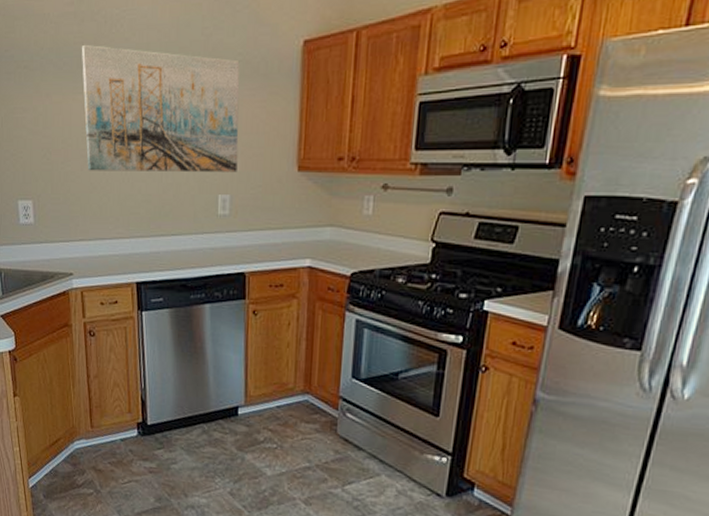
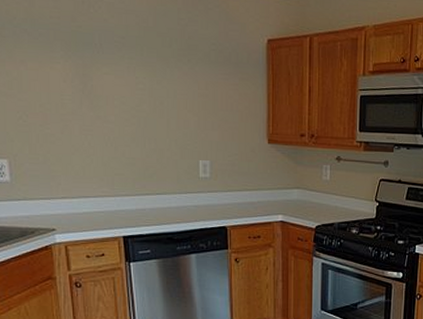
wall art: present [81,44,240,173] -> none [58,19,216,142]

